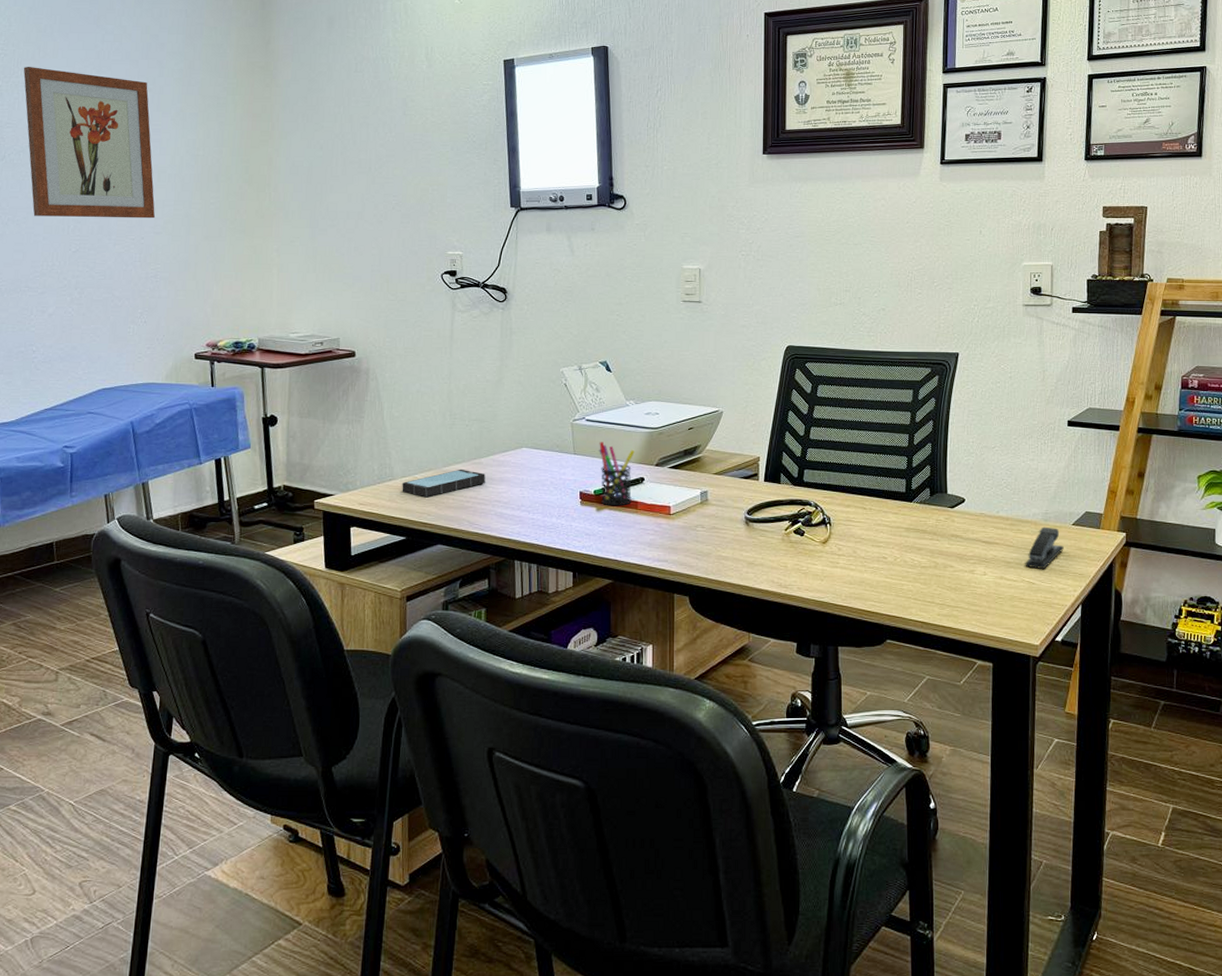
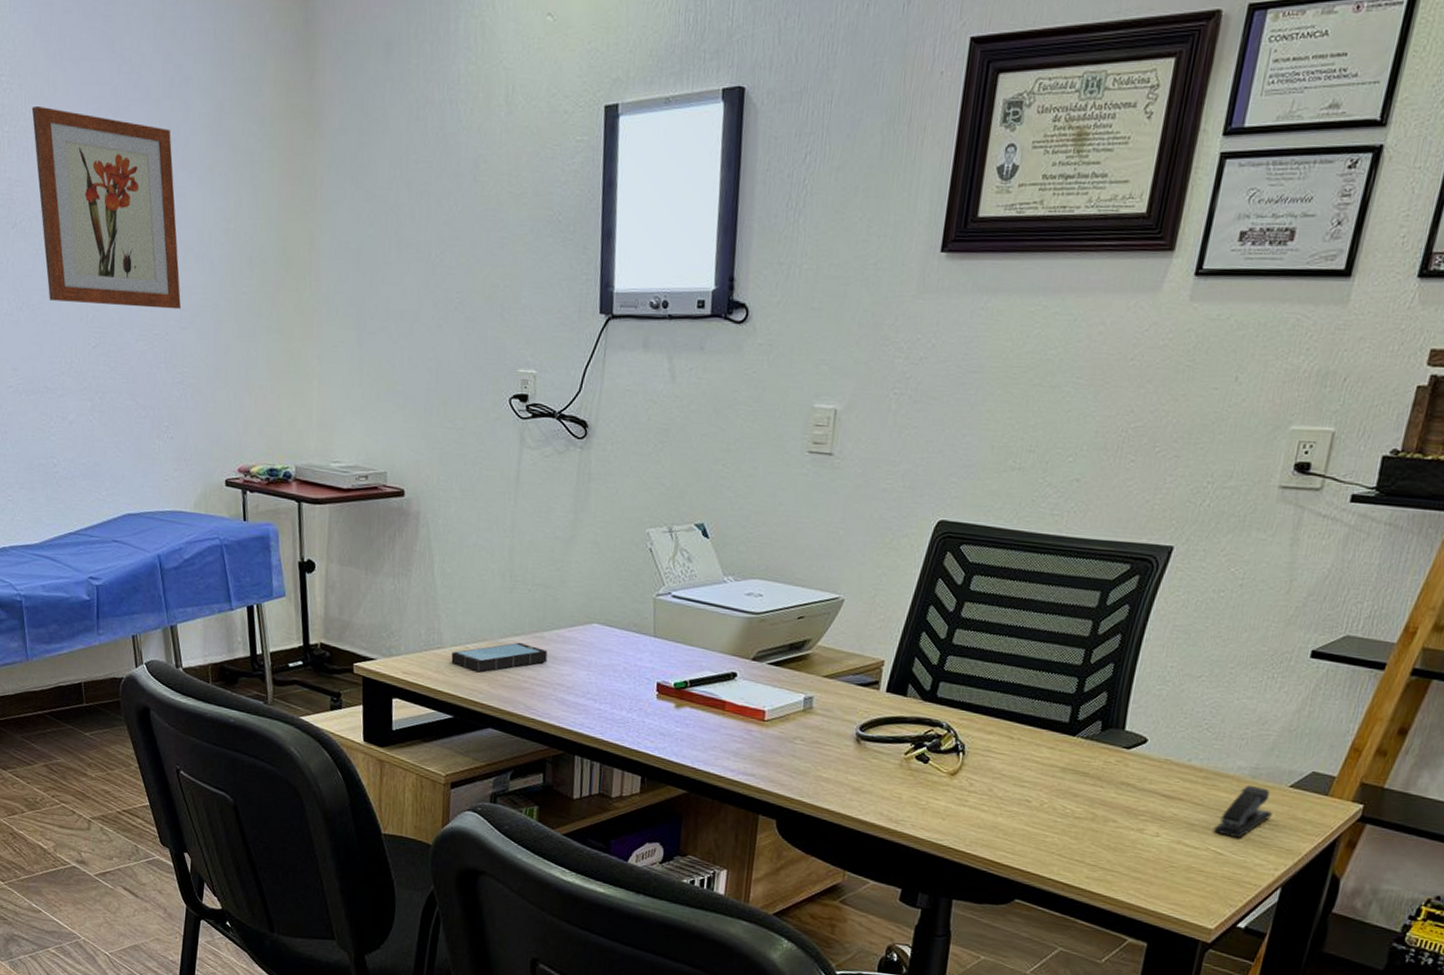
pen holder: present [599,442,635,506] -> none [682,624,728,705]

